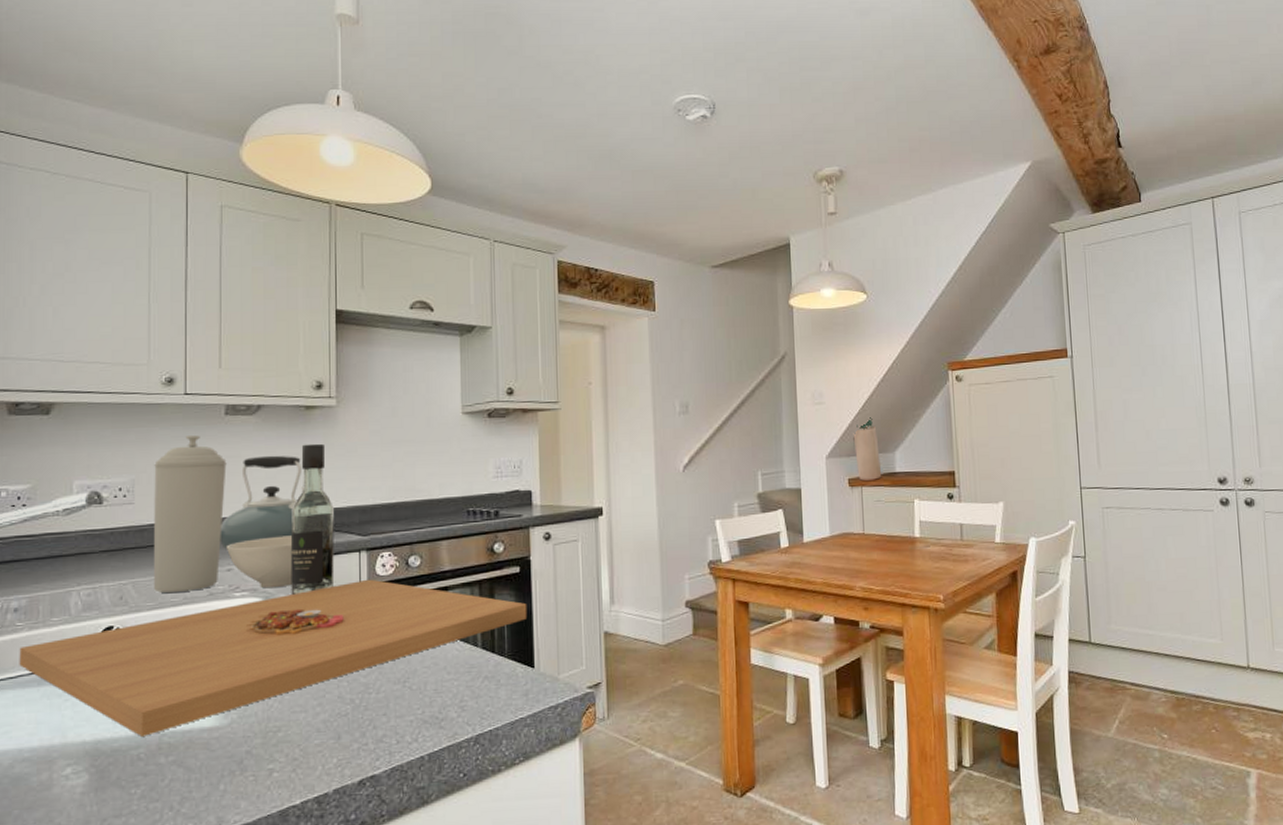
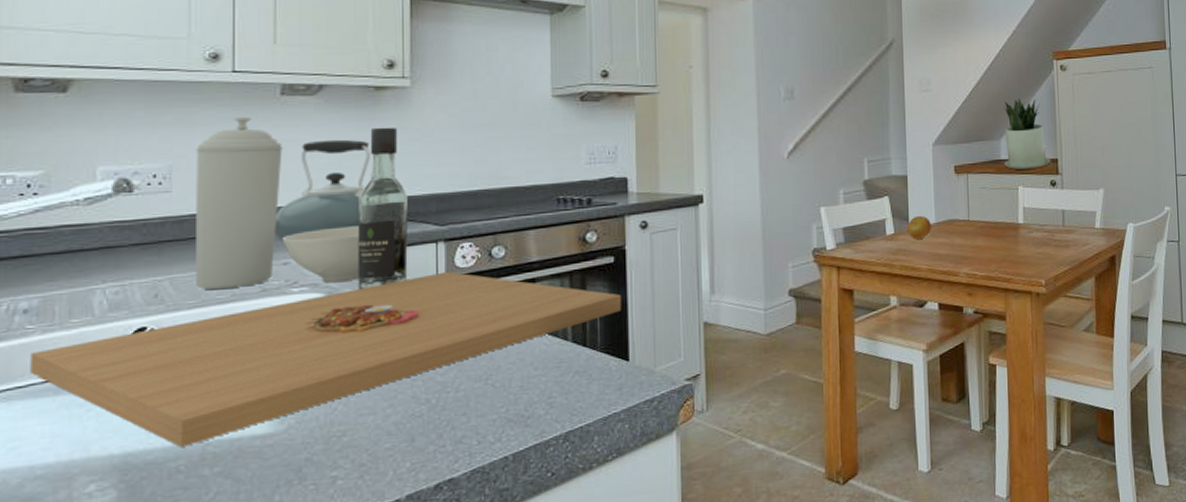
fruit: none [801,528,826,553] -> present [906,215,931,240]
vase: present [853,417,882,482] -> none [959,105,988,169]
planter: none [898,409,948,483] -> present [1004,98,1051,171]

